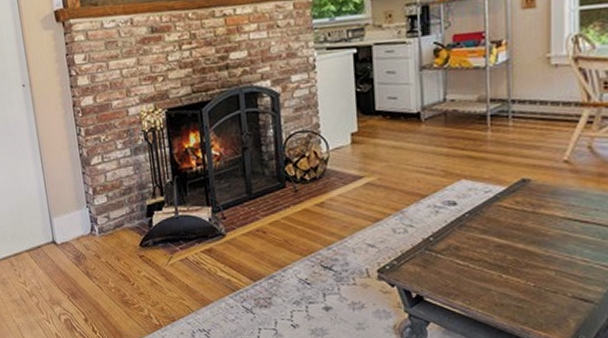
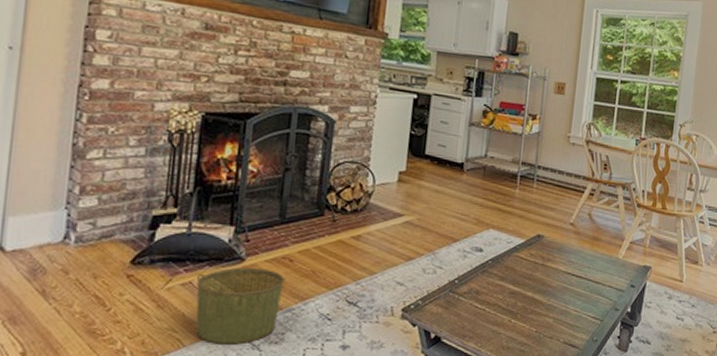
basket: none [191,241,263,309] -> present [196,267,286,345]

